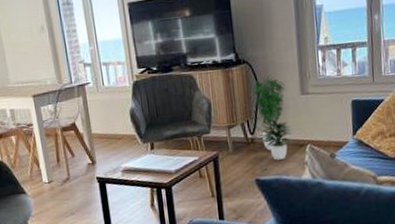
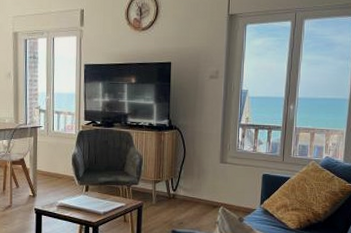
potted plant: present [251,75,293,161] -> none [178,142,209,217]

